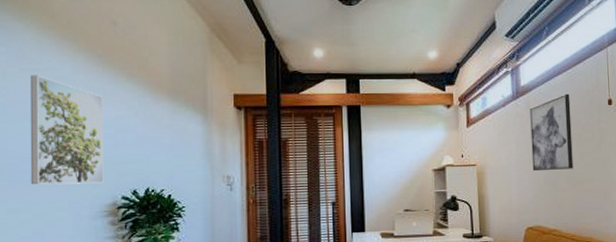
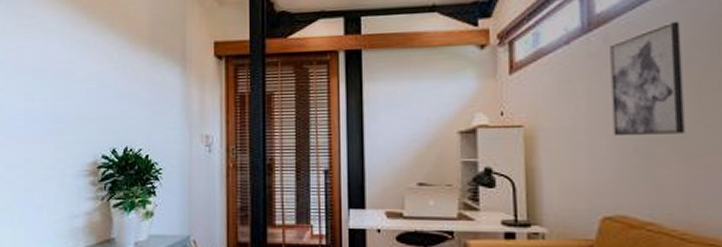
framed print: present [30,75,104,185] -> none [23,30,86,141]

